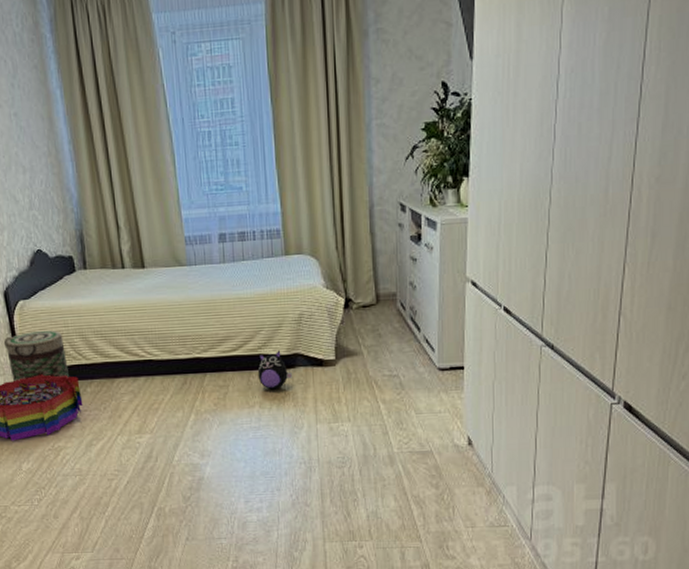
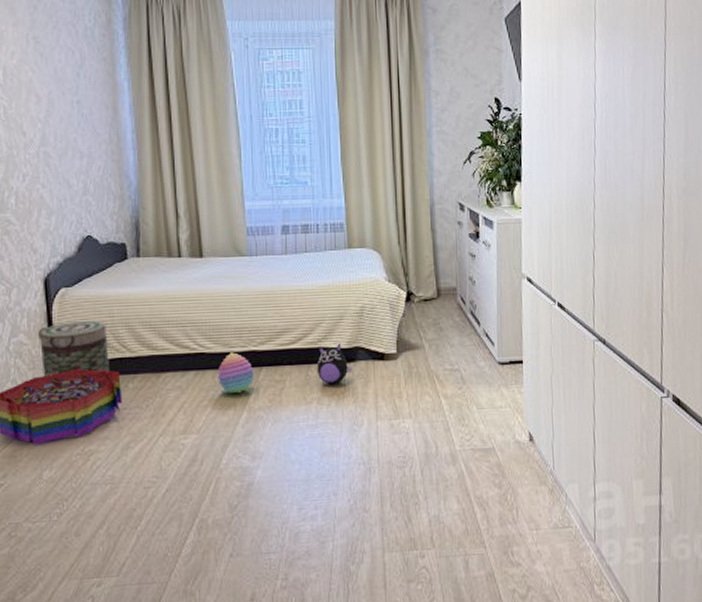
stacking toy: none [165,359,199,397] -> present [217,352,254,393]

